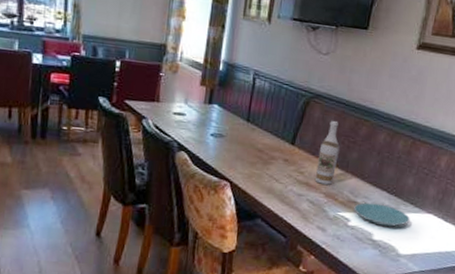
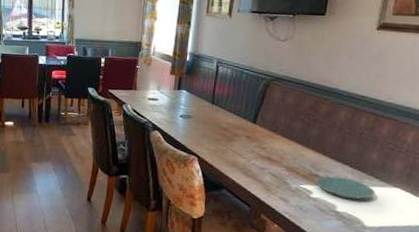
wine bottle: present [315,120,340,185] -> none [277,100,300,159]

